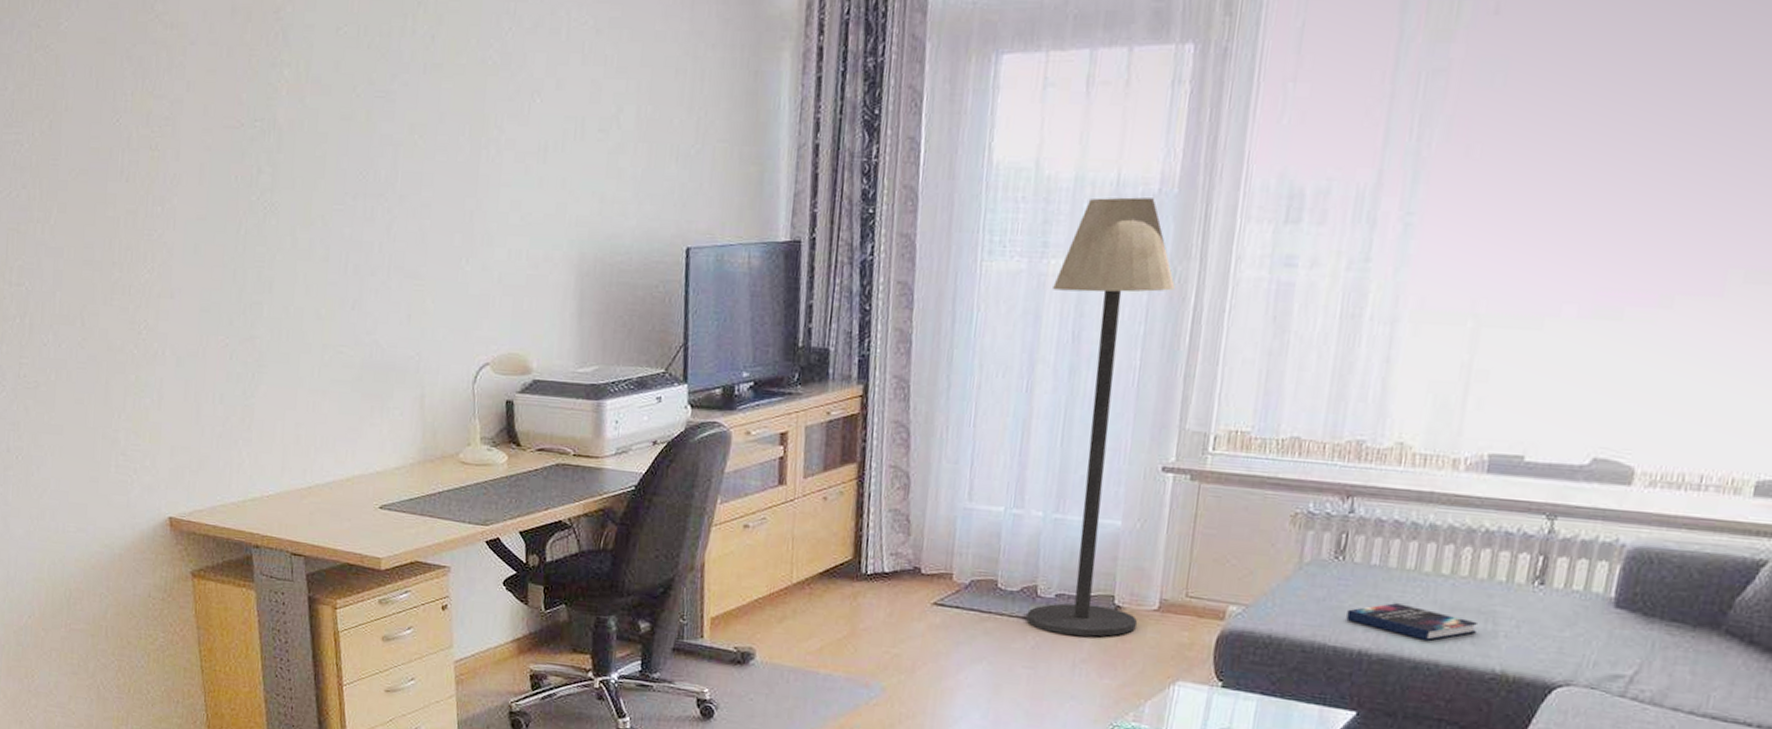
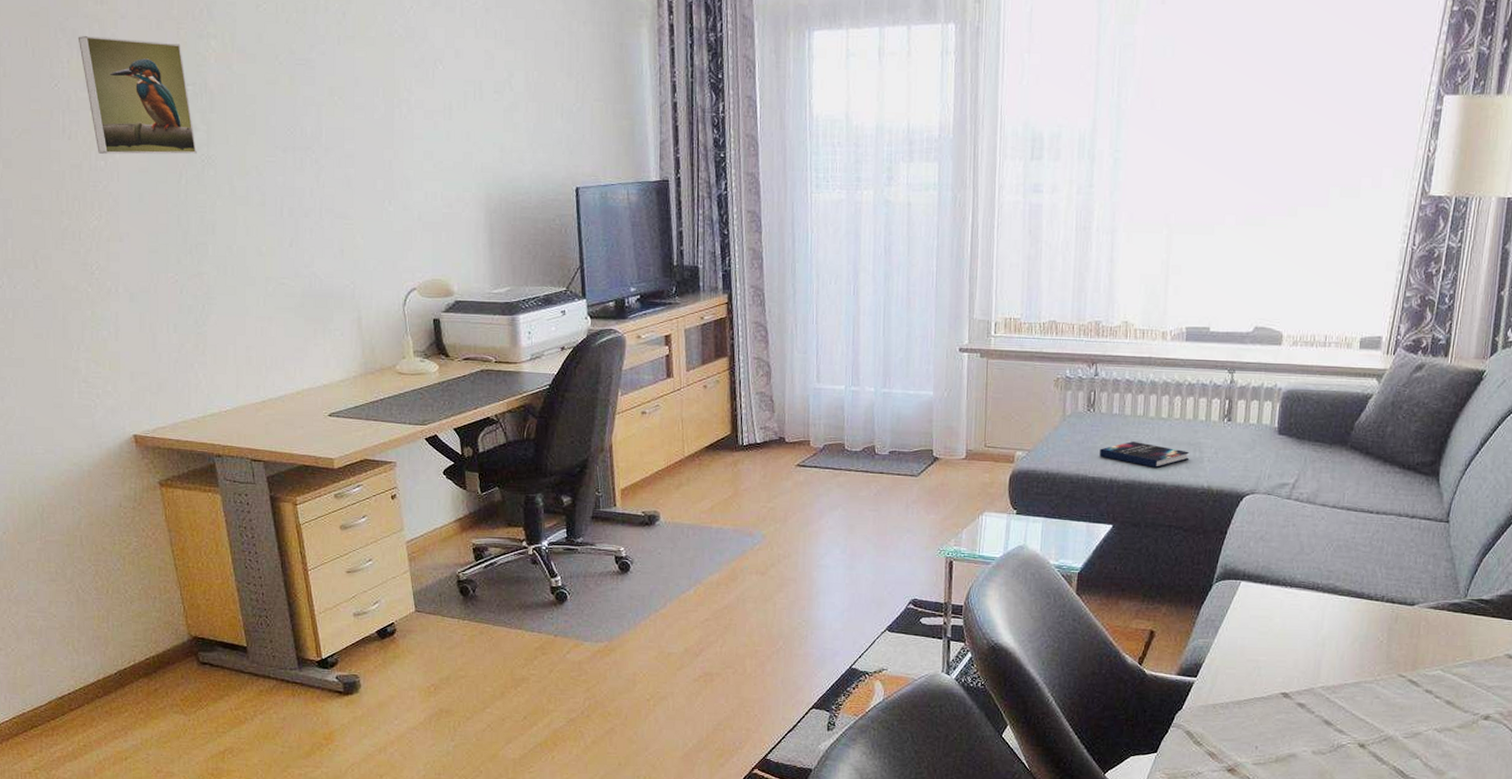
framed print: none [144,65,260,200] -> present [77,36,197,155]
floor lamp: present [1026,197,1175,637] -> none [867,141,957,483]

